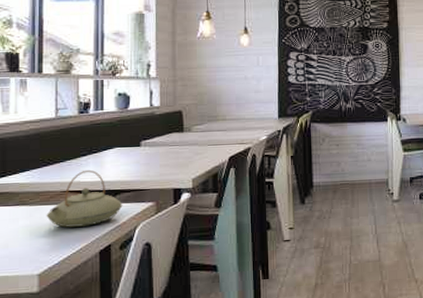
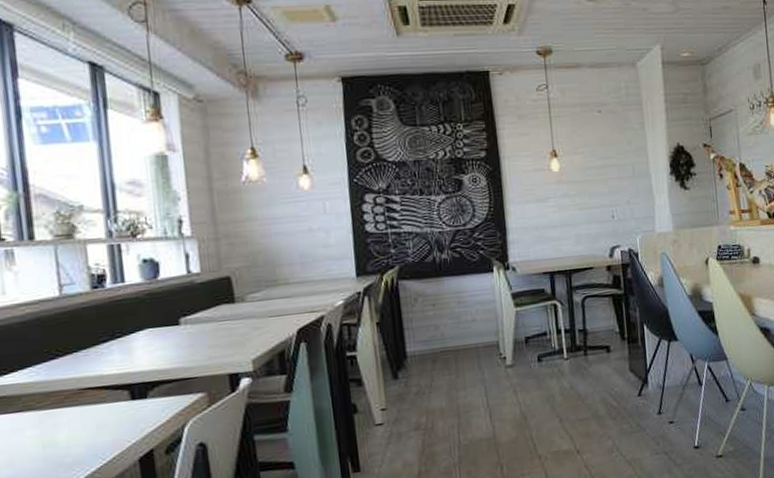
teapot: present [46,169,123,228] -> none [61,359,164,434]

